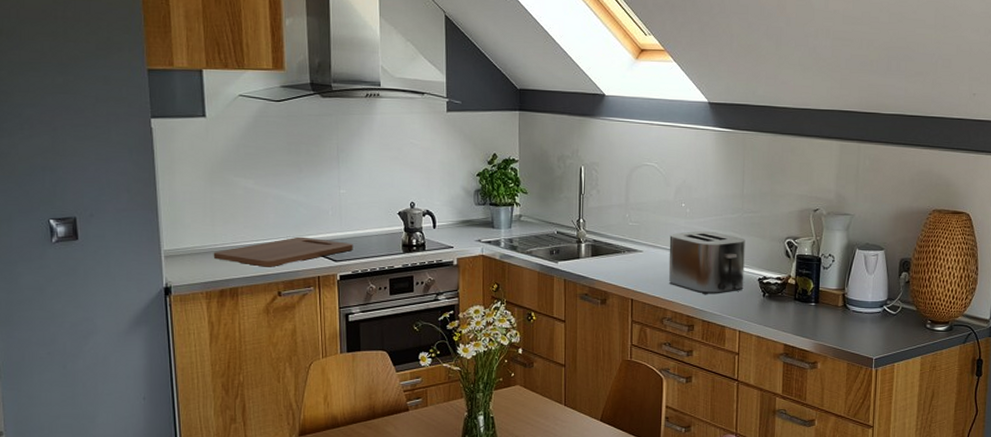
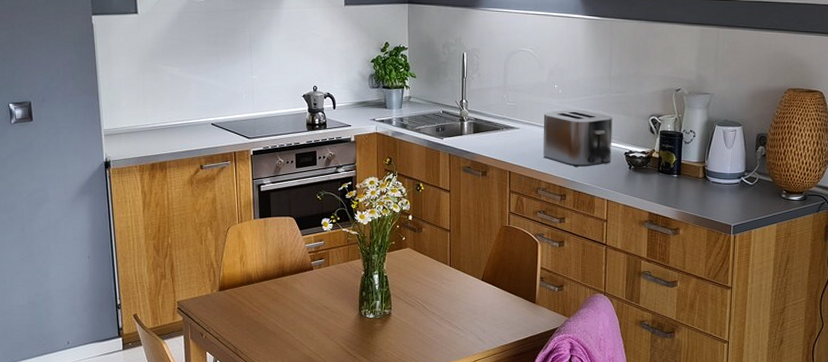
cutting board: present [213,236,353,267] -> none [145,117,264,144]

